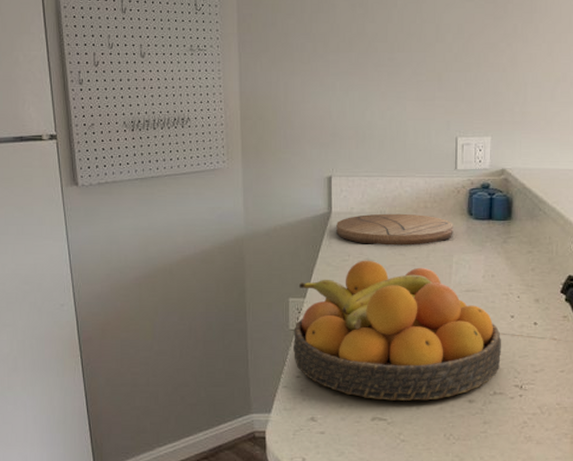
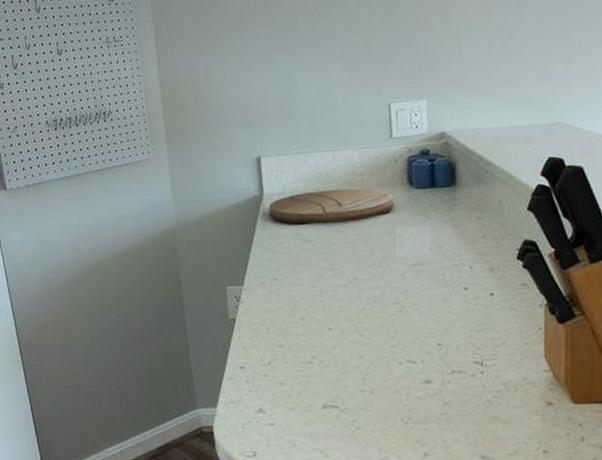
fruit bowl: present [294,260,502,401] -> none [233,240,457,386]

